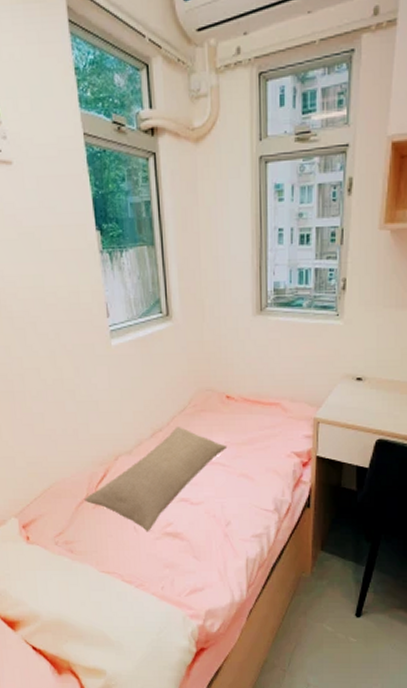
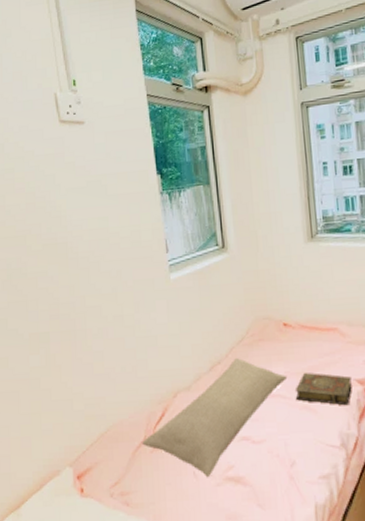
book: none [234,444,291,475] -> present [295,372,353,406]

